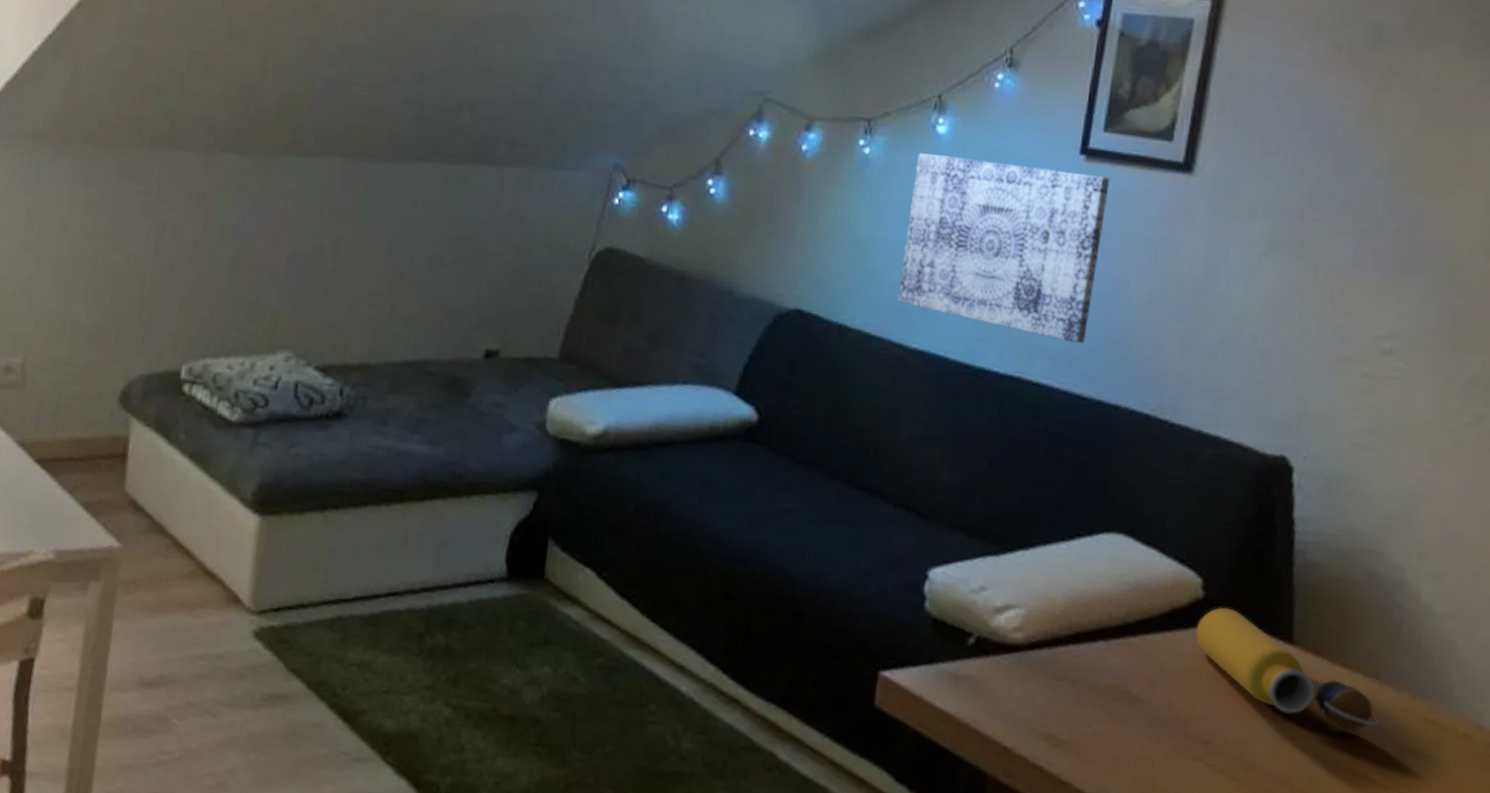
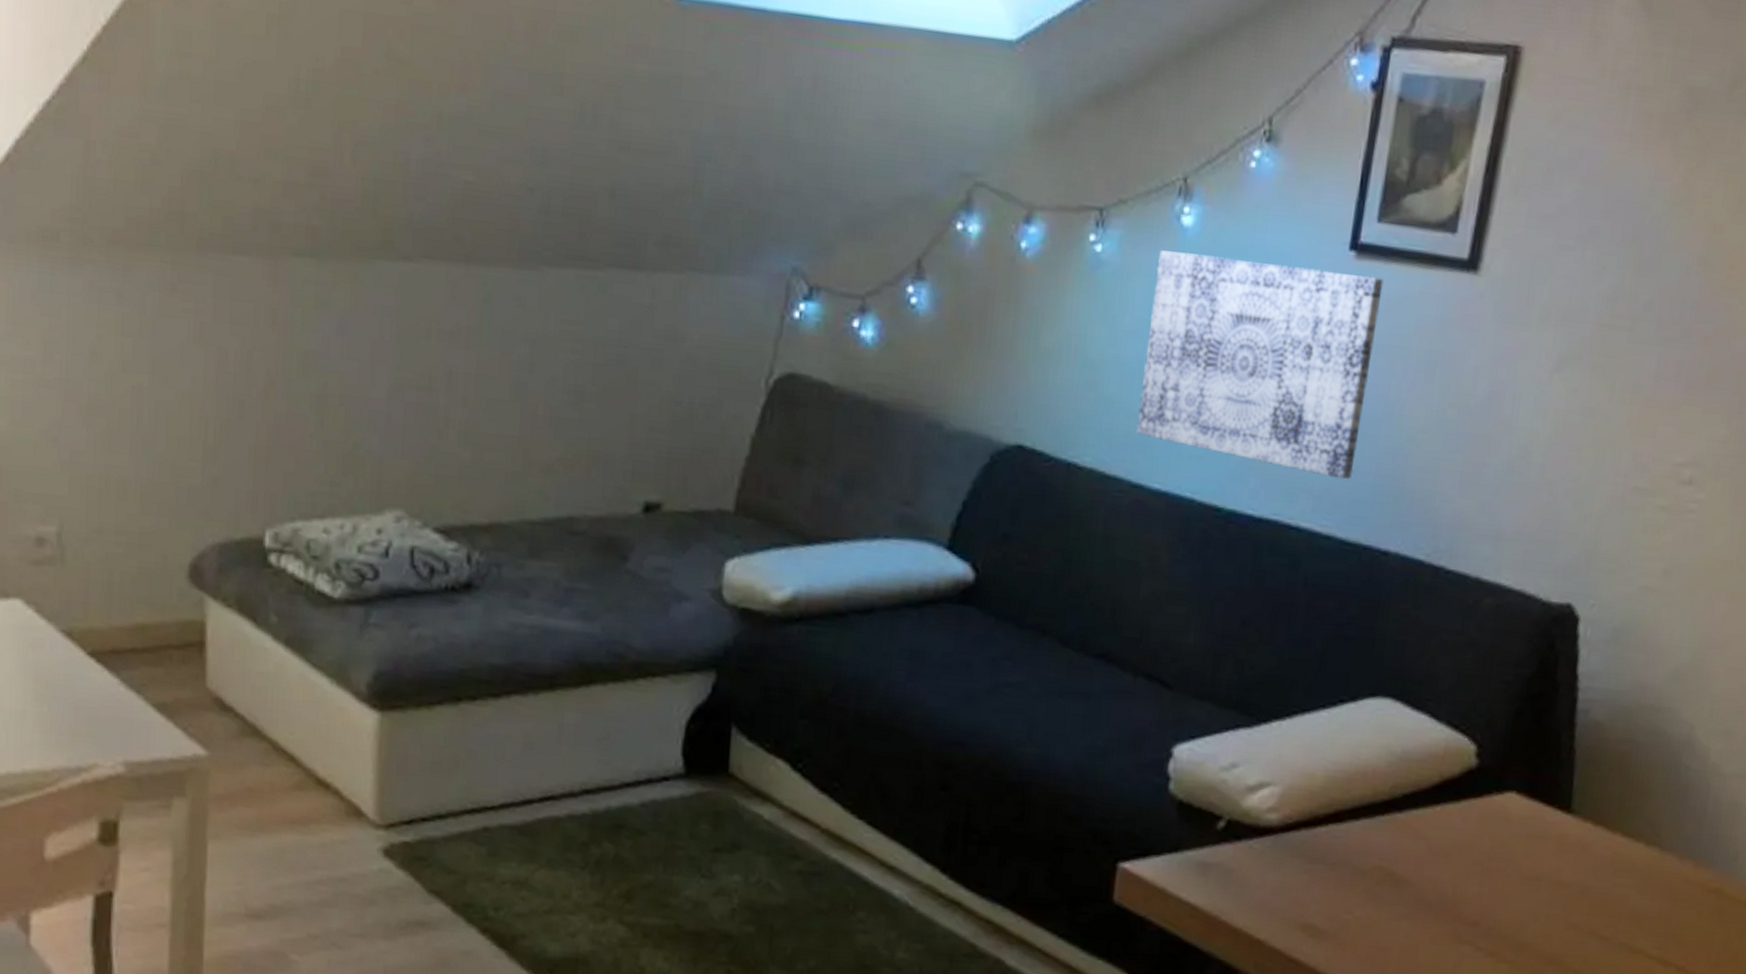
water bottle: present [1195,607,1379,733] -> none [1467,775,1660,907]

